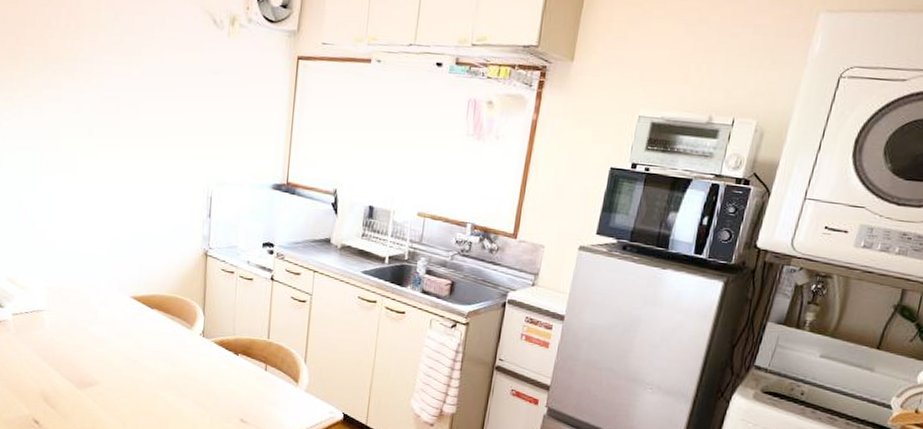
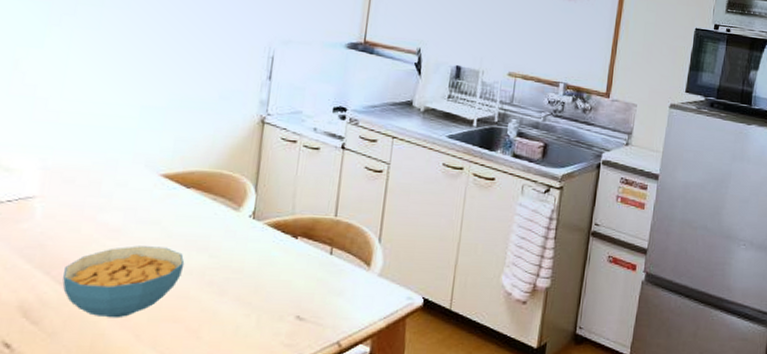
cereal bowl: none [69,353,154,409] -> present [62,246,185,318]

